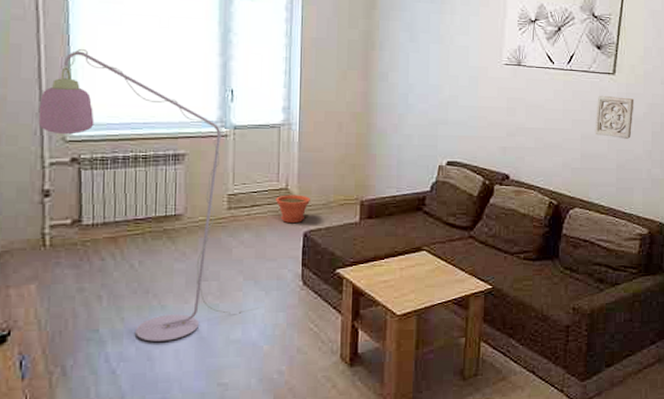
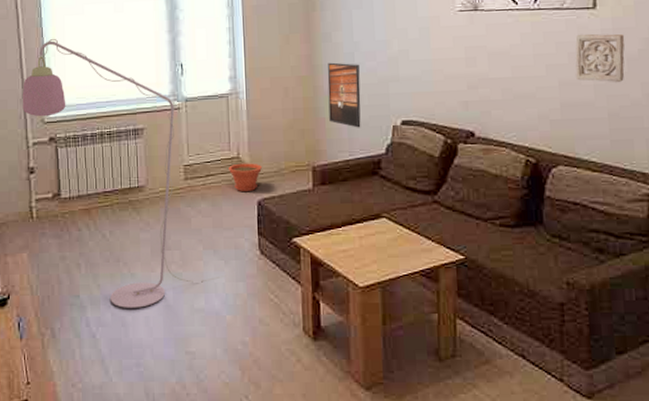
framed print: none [380,101,412,166] -> present [327,62,361,128]

